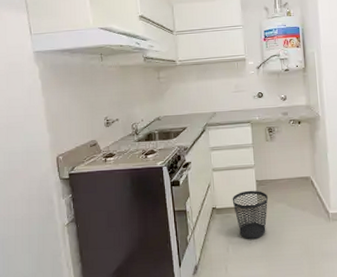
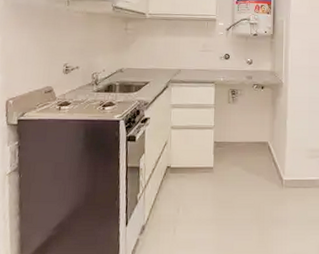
wastebasket: present [232,190,269,240] -> none [188,151,225,202]

